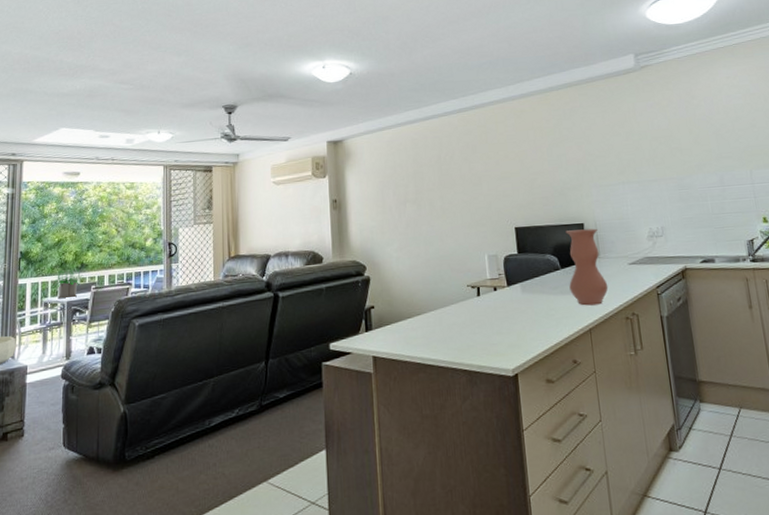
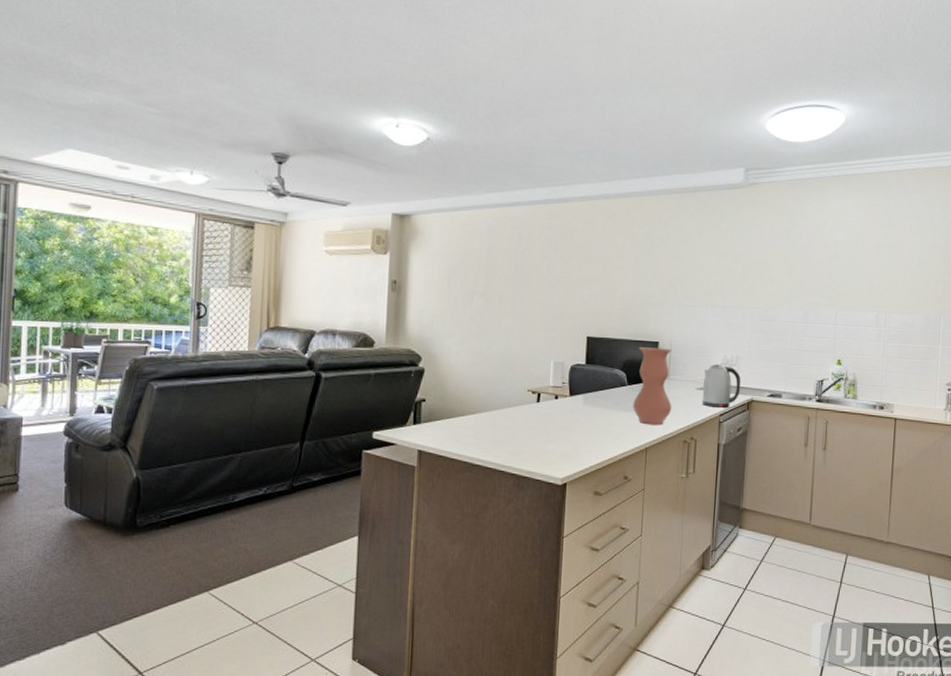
kettle: none [633,237,673,281] -> present [701,364,741,408]

